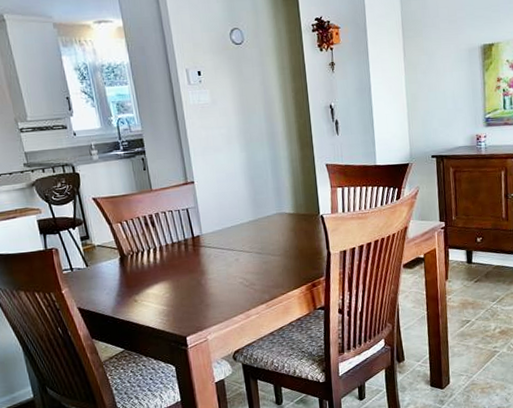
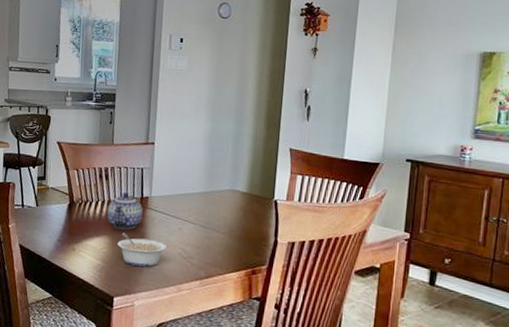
teapot: none [160,236,198,272] -> present [106,192,143,230]
legume: none [178,274,228,304] -> present [117,233,167,267]

